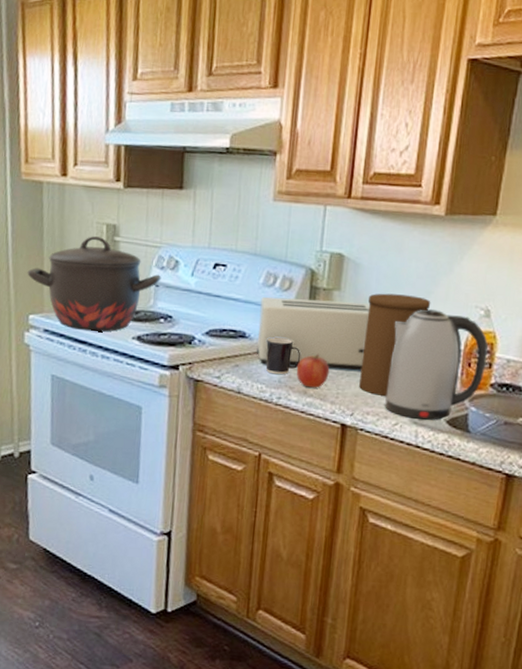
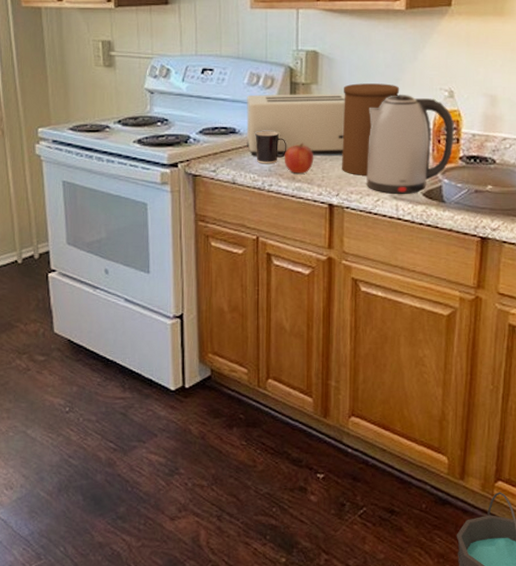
cooking pot: present [27,236,162,332] -> none [33,53,156,139]

